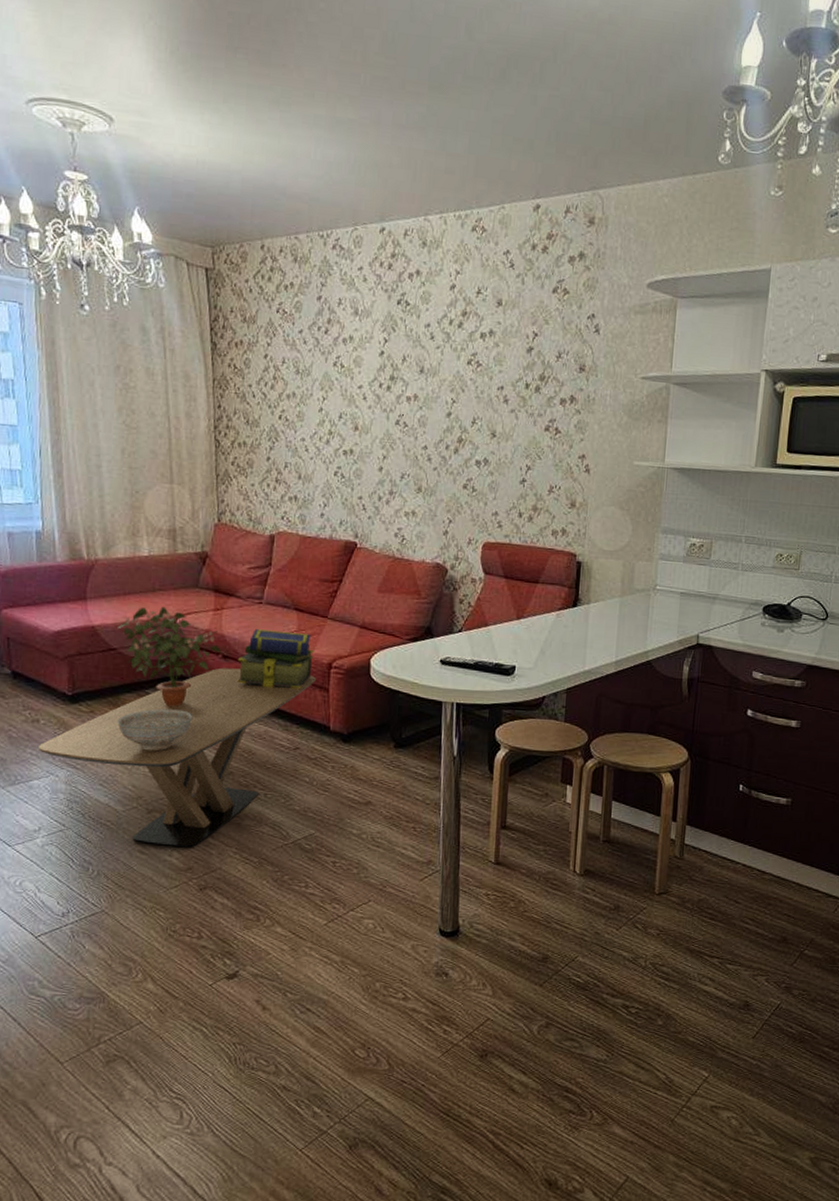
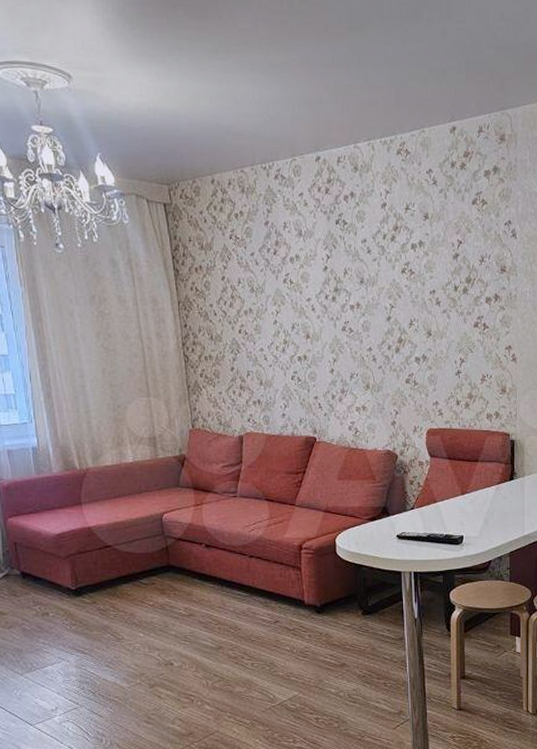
coffee table: present [39,668,316,848] -> none [50,555,289,716]
decorative bowl: present [117,708,193,752] -> none [117,595,184,633]
potted plant: present [118,606,222,707] -> none [111,506,205,593]
stack of books: present [237,629,315,689] -> none [219,520,286,571]

